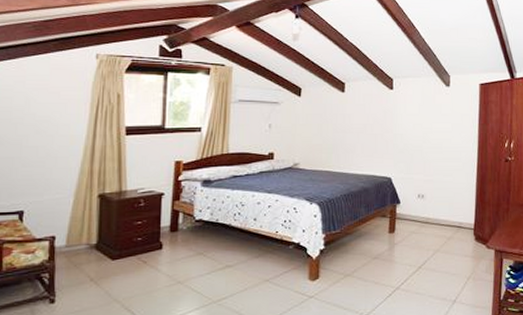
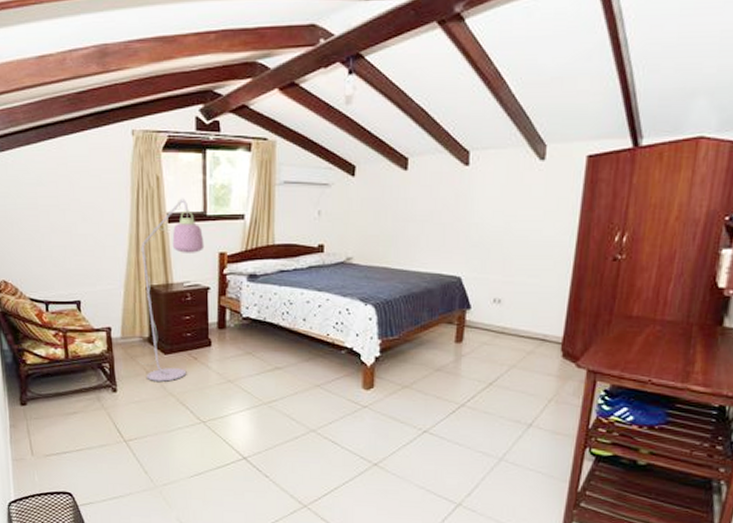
floor lamp: none [82,113,161,288] -> present [138,198,205,382]

